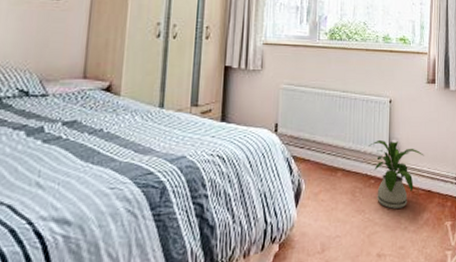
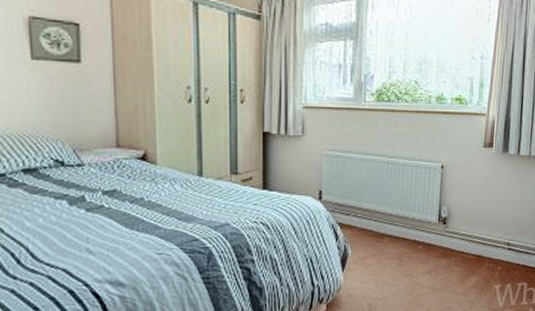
house plant: present [368,139,424,209] -> none [417,206,476,273]

